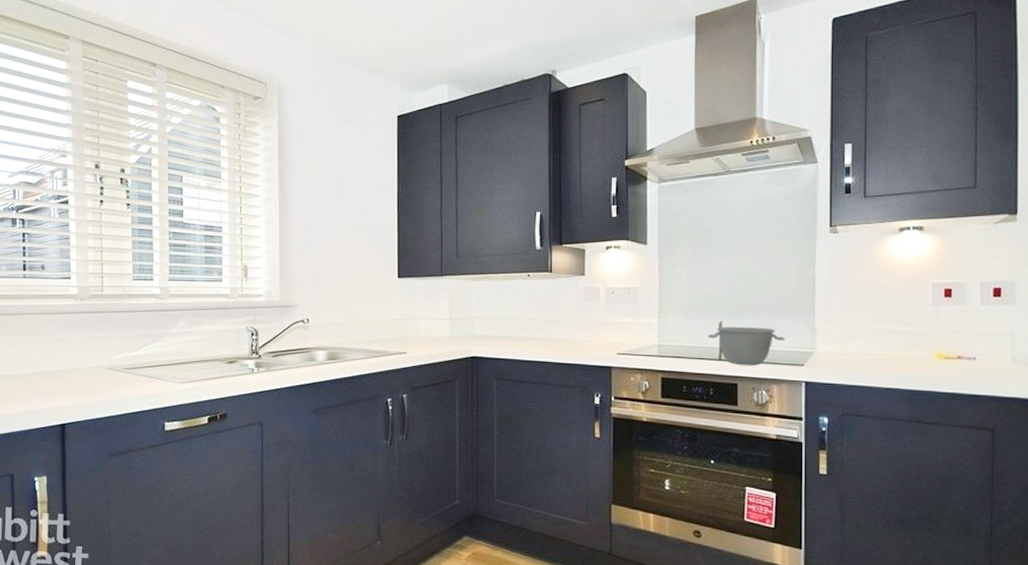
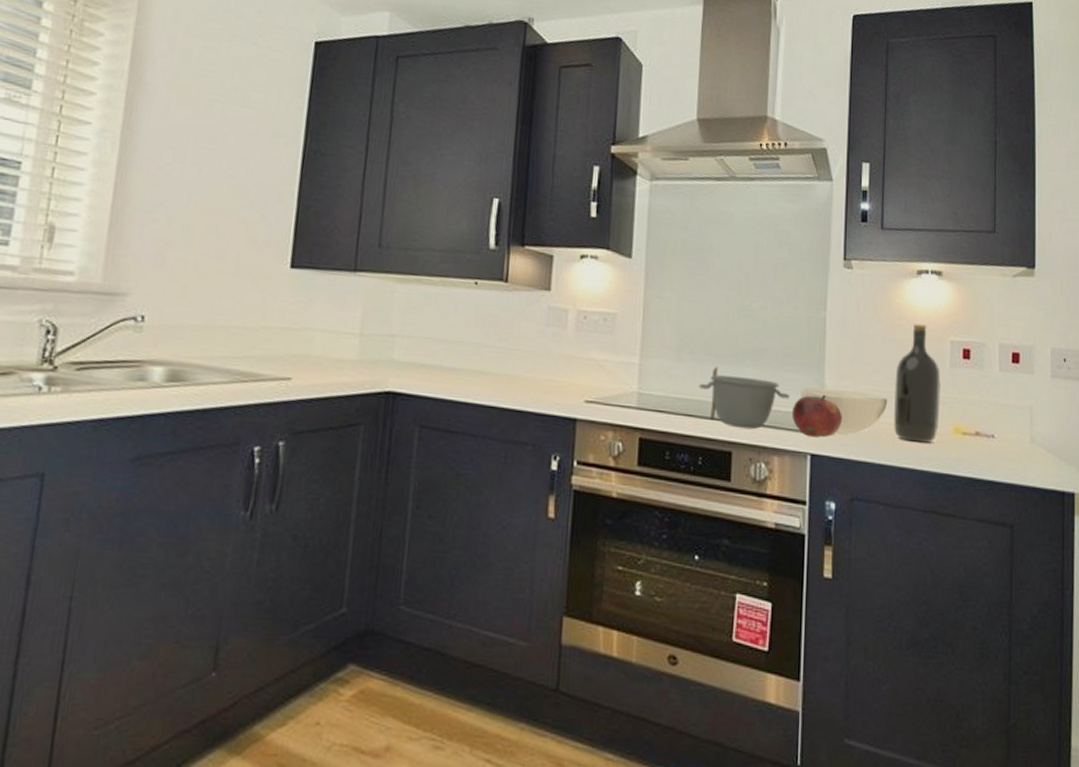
fruit: none [787,335,832,369] -> present [791,395,842,438]
bowl: none [793,330,873,365] -> present [799,387,888,435]
wine bottle: none [880,272,923,367] -> present [894,323,941,443]

